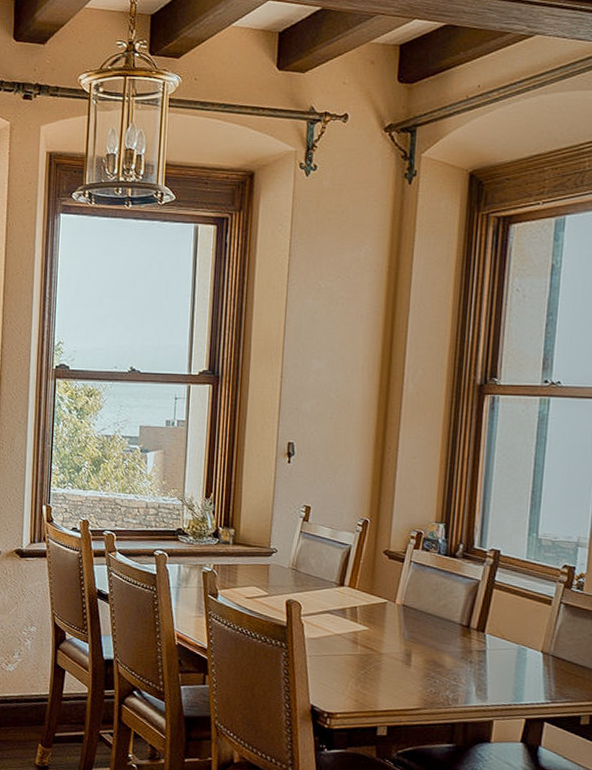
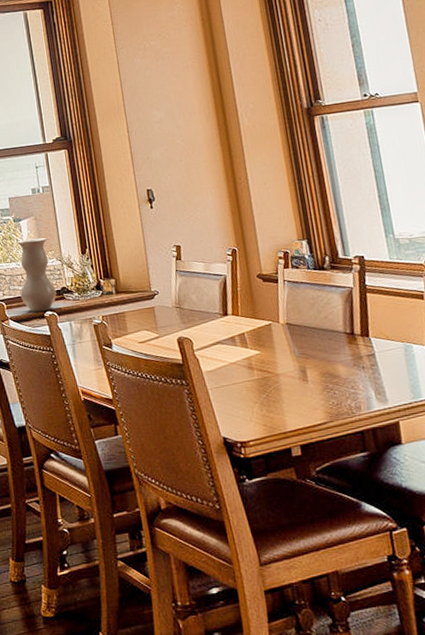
vase: none [133,472,172,550] -> present [16,237,57,312]

